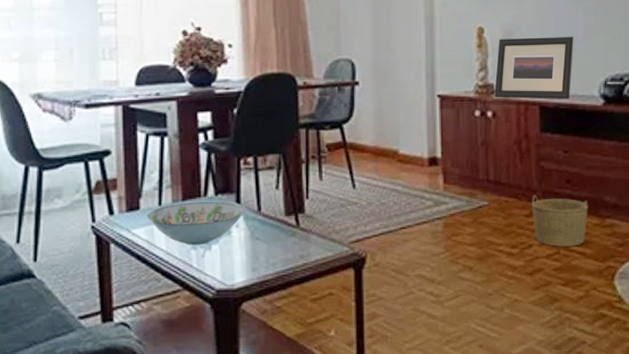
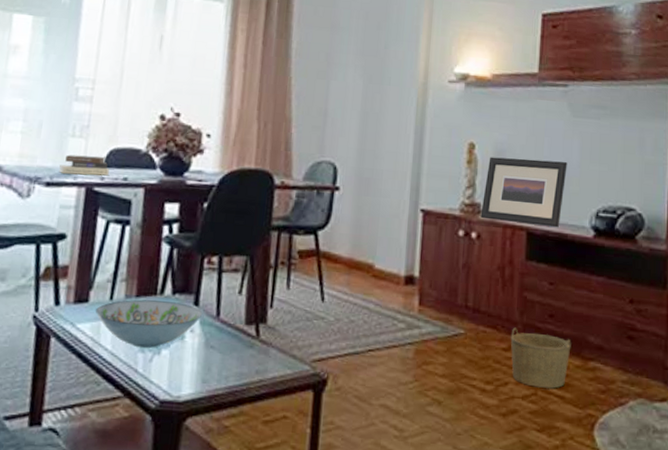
books: none [95,75,142,96] -> present [59,154,109,176]

